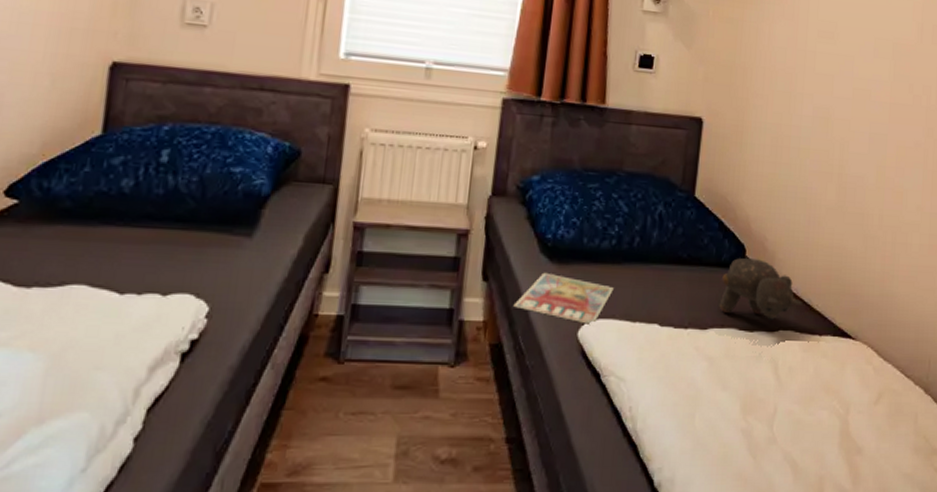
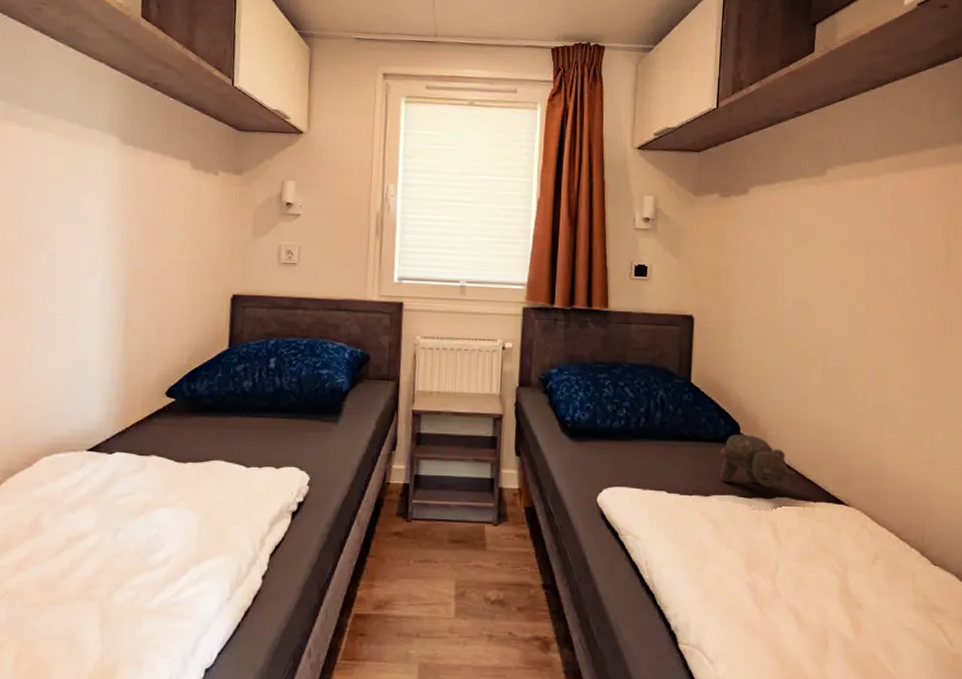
magazine: present [513,272,614,325] -> none [542,448,625,492]

